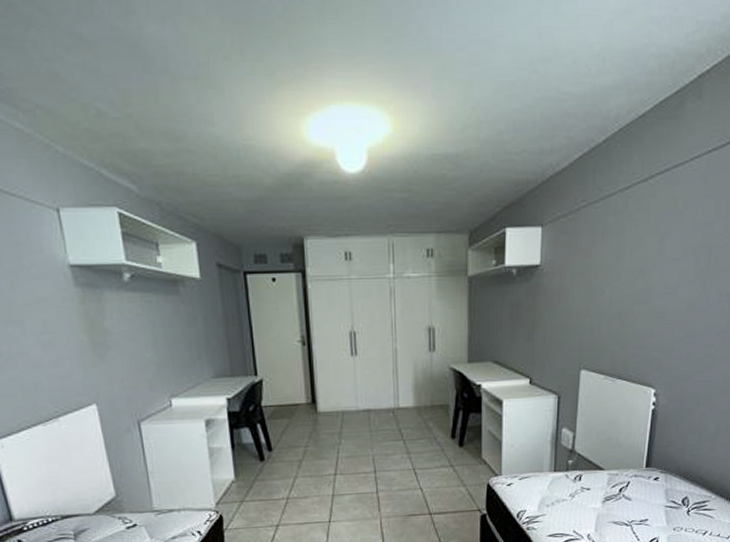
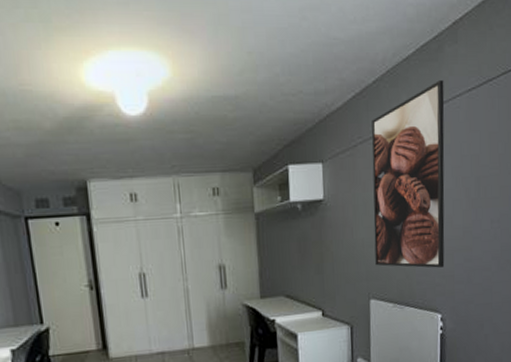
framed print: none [589,140,682,341] -> present [371,80,445,268]

